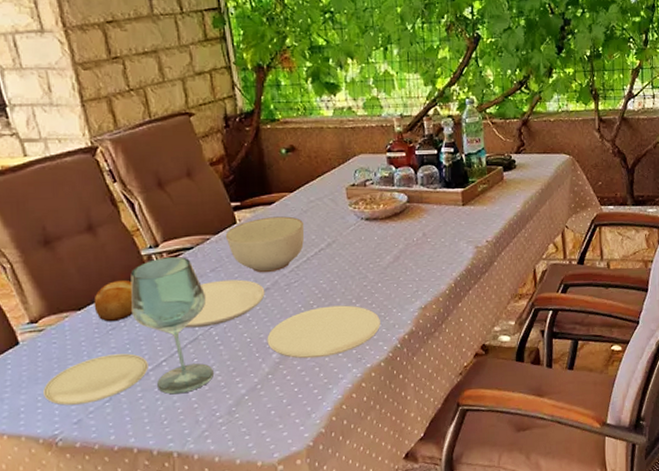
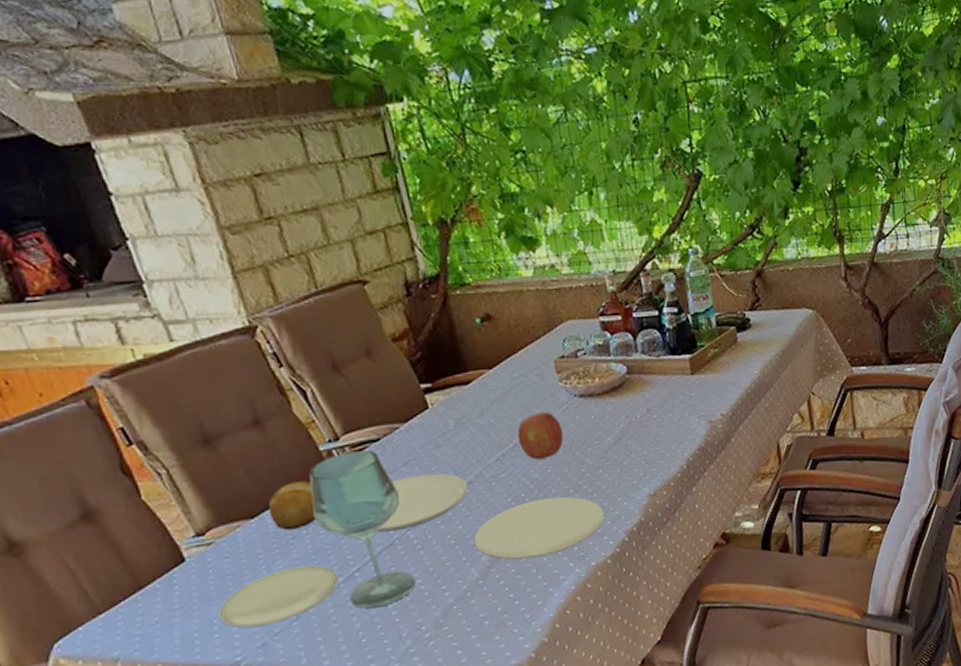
bowl: present [225,216,305,273] -> none [416,397,509,465]
fruit: none [310,231,350,272] -> present [517,412,564,459]

